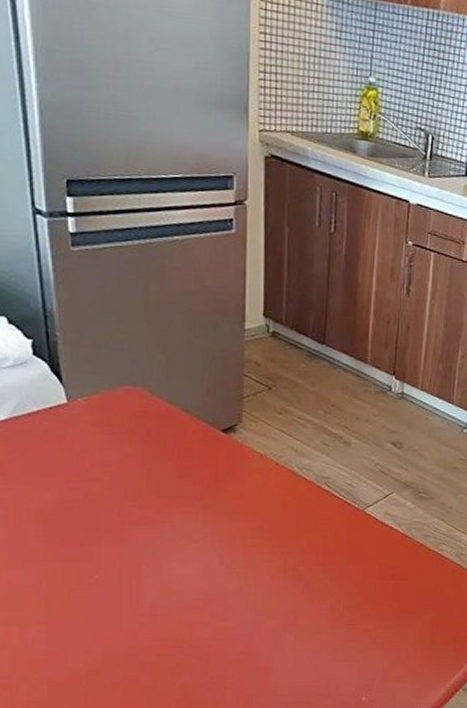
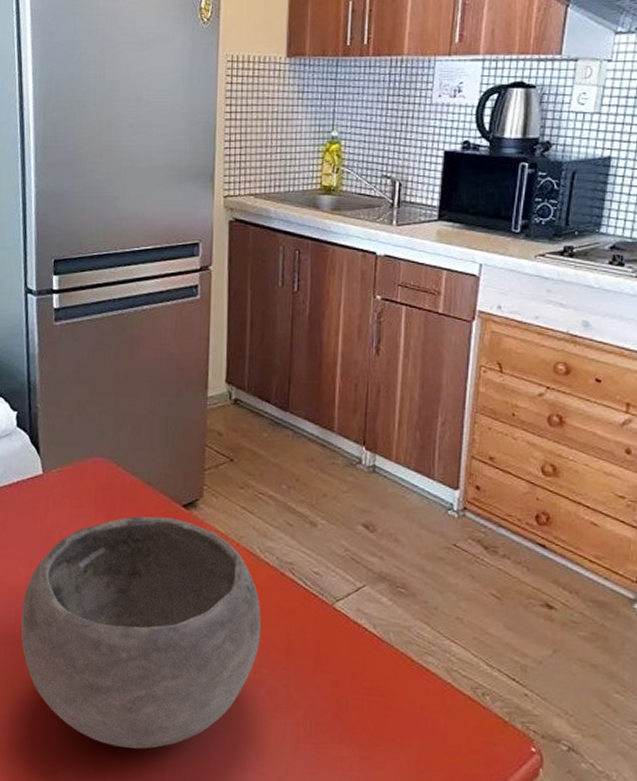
bowl: none [52,441,299,645] -> present [21,516,261,749]

